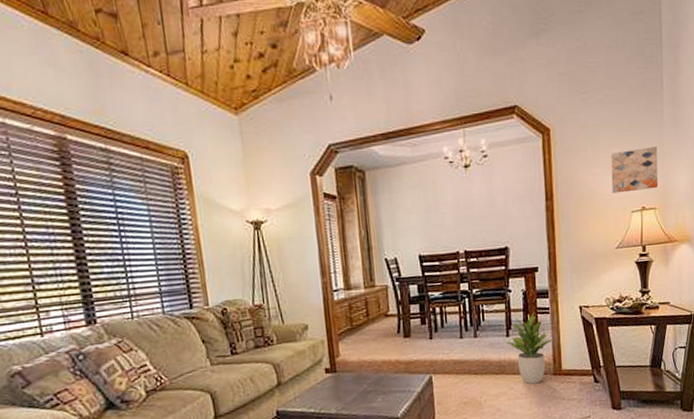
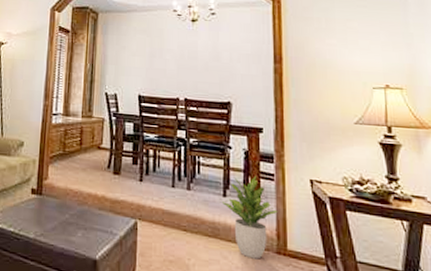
wall art: present [610,146,658,194] -> none [347,25,405,68]

